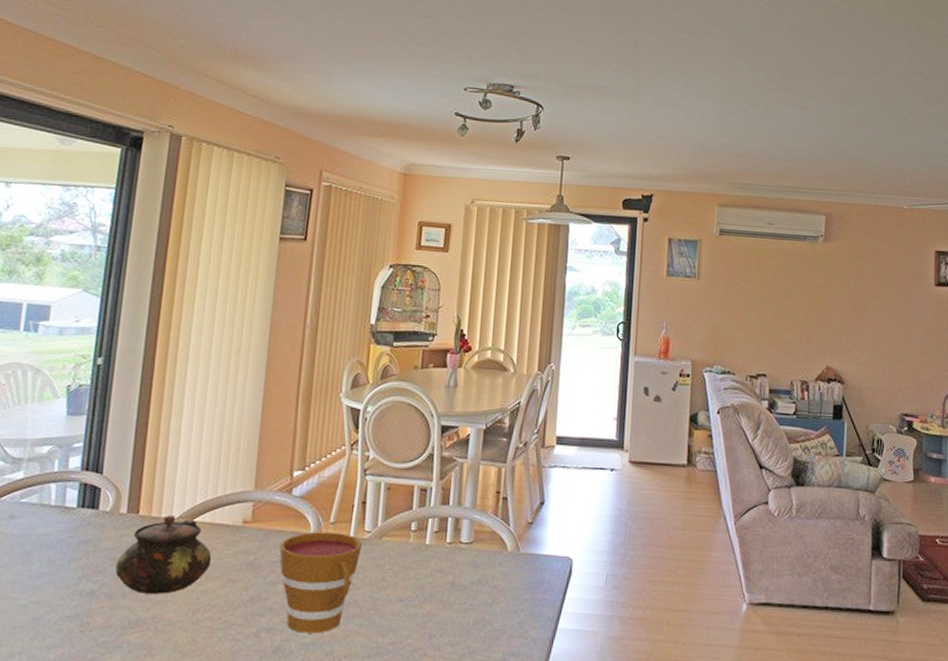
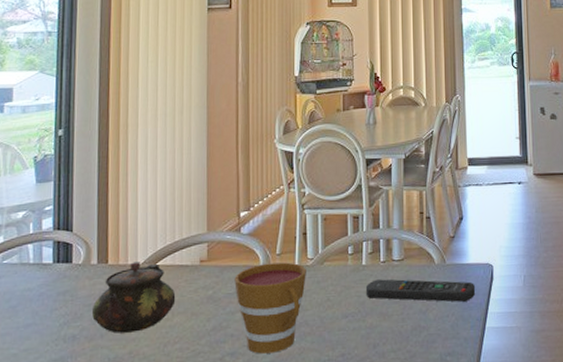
remote control: none [426,562,551,597] -> present [365,279,476,302]

